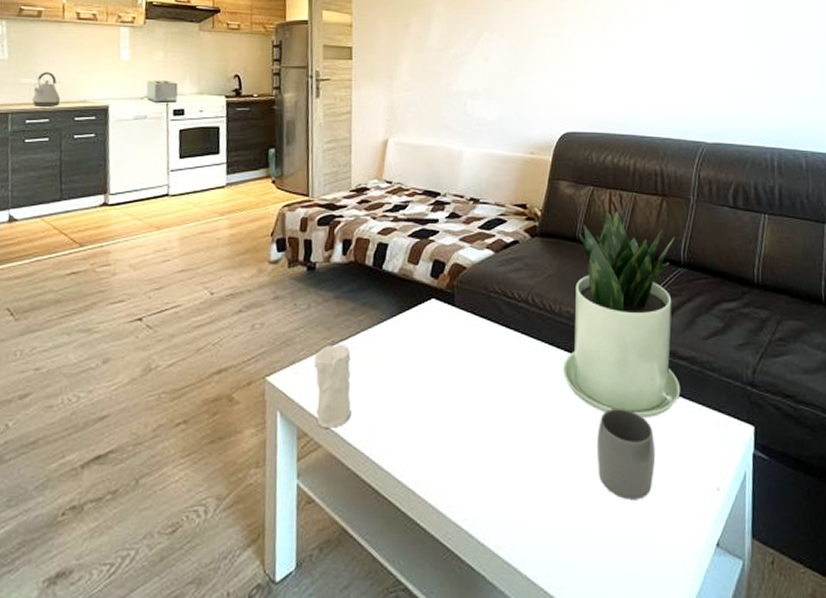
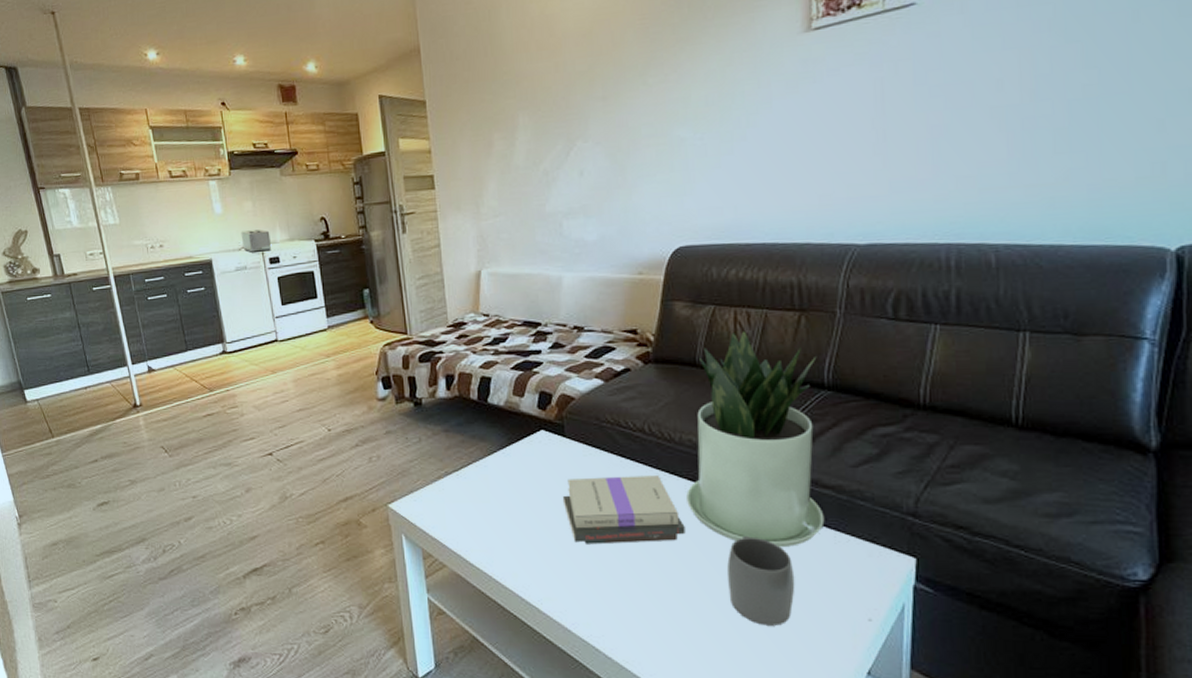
kettle: present [32,72,61,108] -> none [146,232,170,267]
candle: present [315,344,351,428] -> none [431,474,471,550]
books: none [447,346,561,418] -> present [562,476,685,544]

